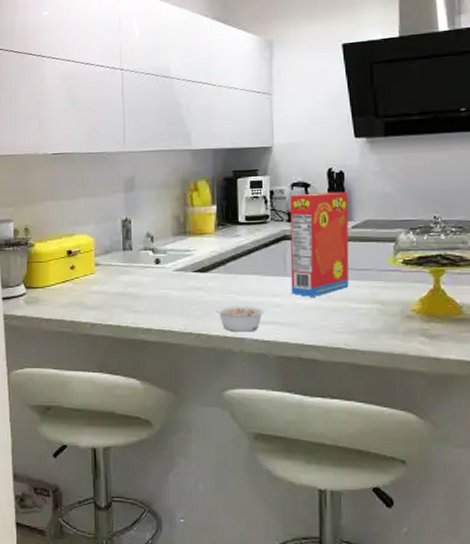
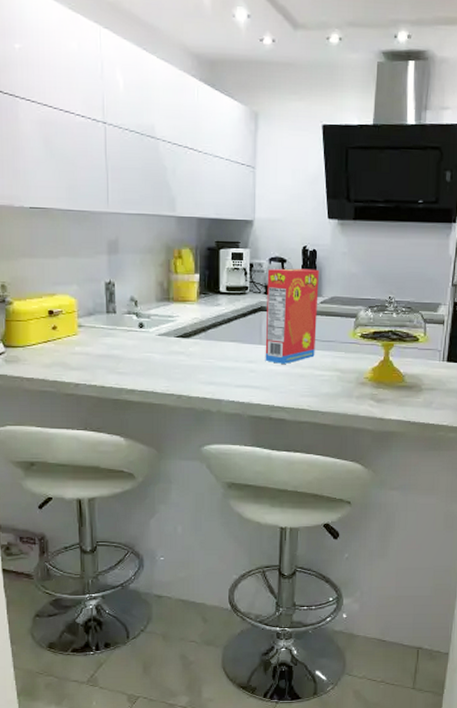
legume: present [215,306,266,332] -> none [195,370,242,394]

